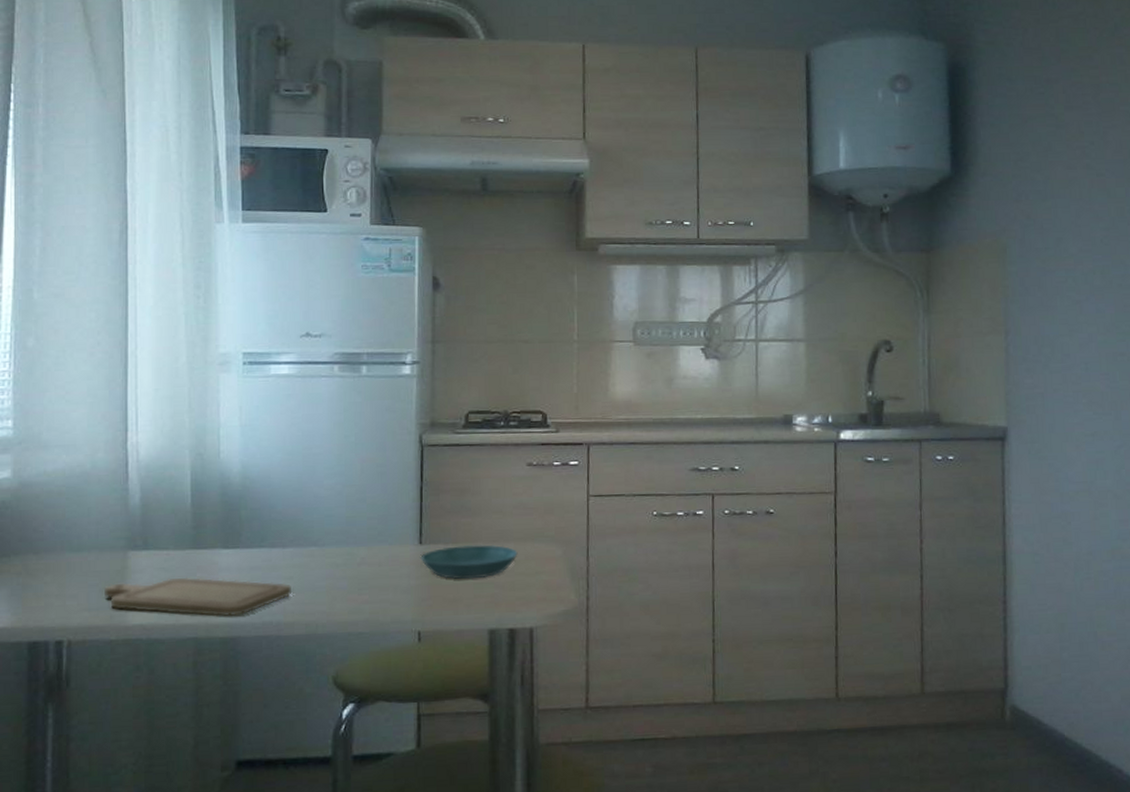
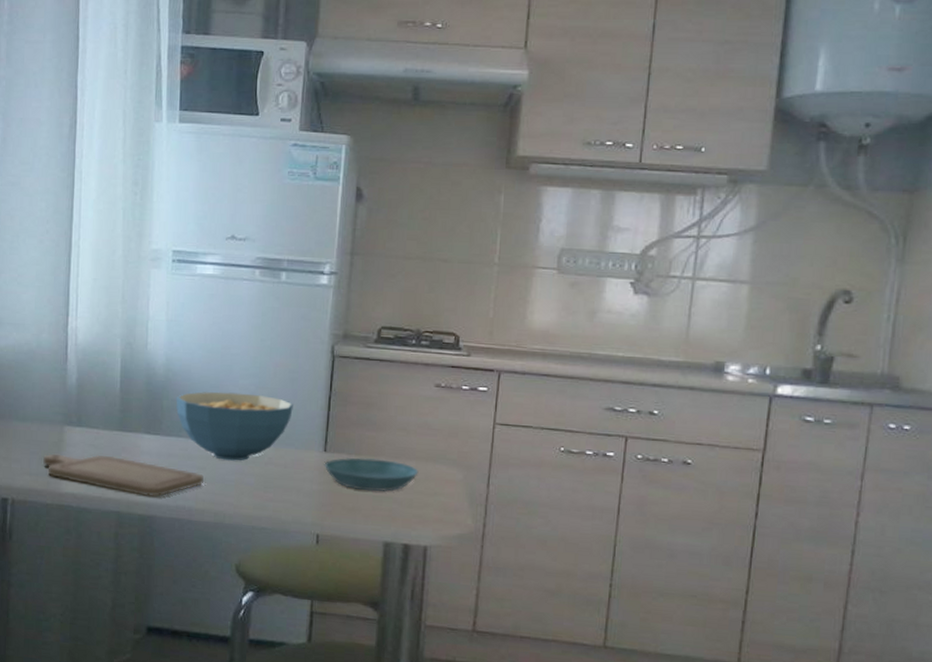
cereal bowl: none [255,493,384,567] -> present [176,392,293,461]

